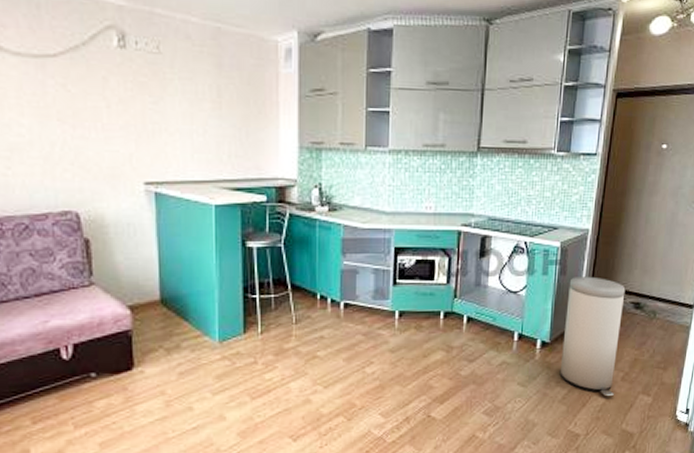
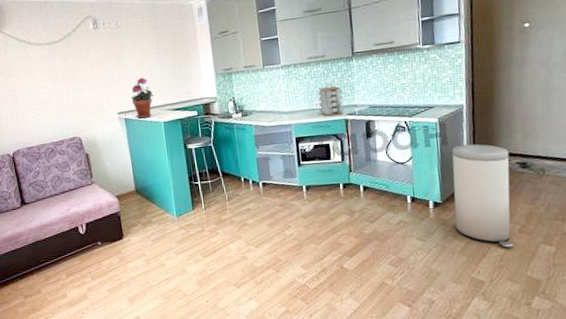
potted plant: none [169,135,205,196] -> present [131,77,154,119]
spice rack: none [429,181,459,225] -> present [318,83,344,117]

